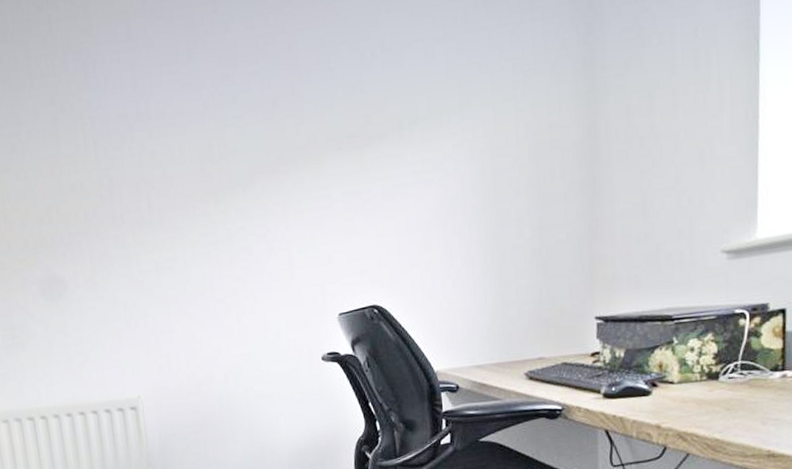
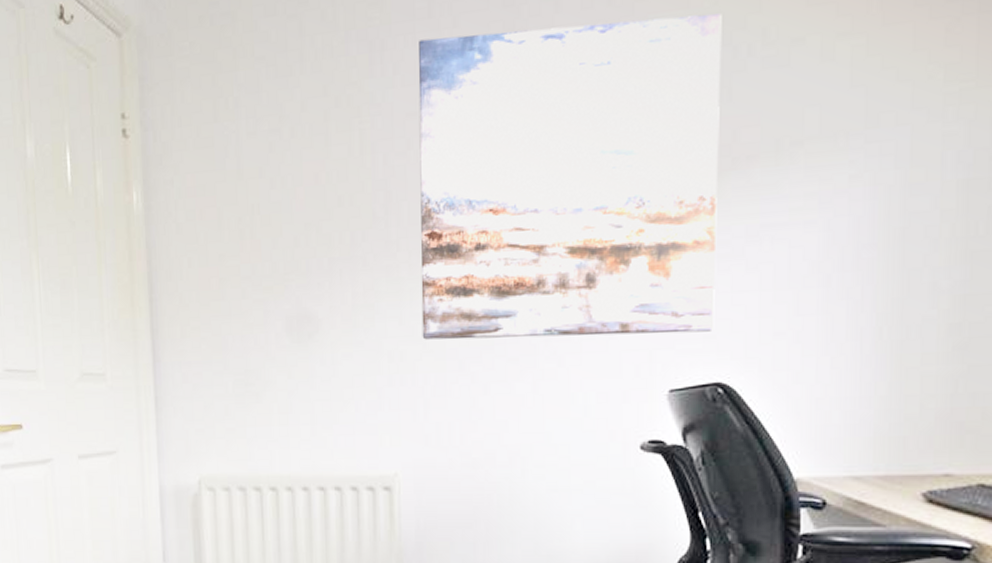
wall art: none [122,28,367,291] -> present [418,13,722,340]

